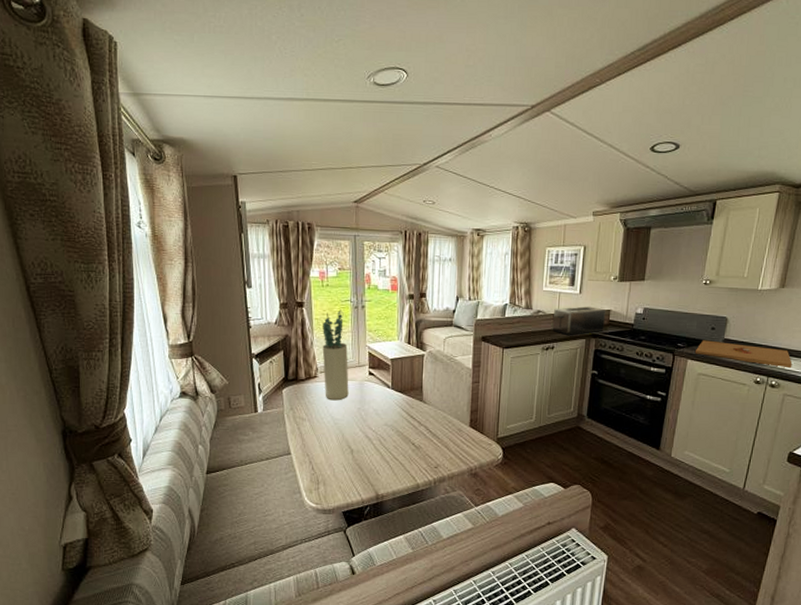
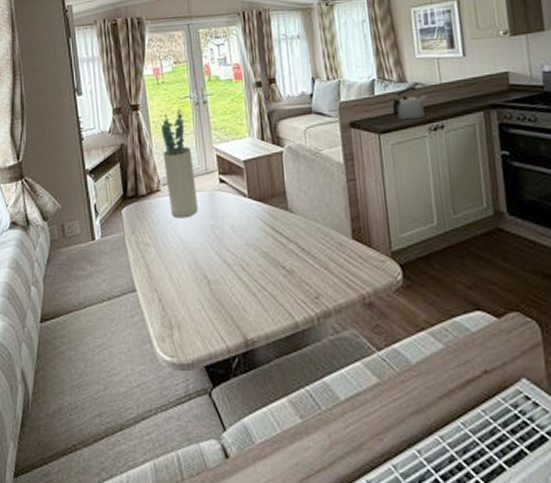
kettle: none [517,313,546,340] -> present [392,86,428,120]
toaster: present [552,306,606,335] -> none [435,70,505,109]

